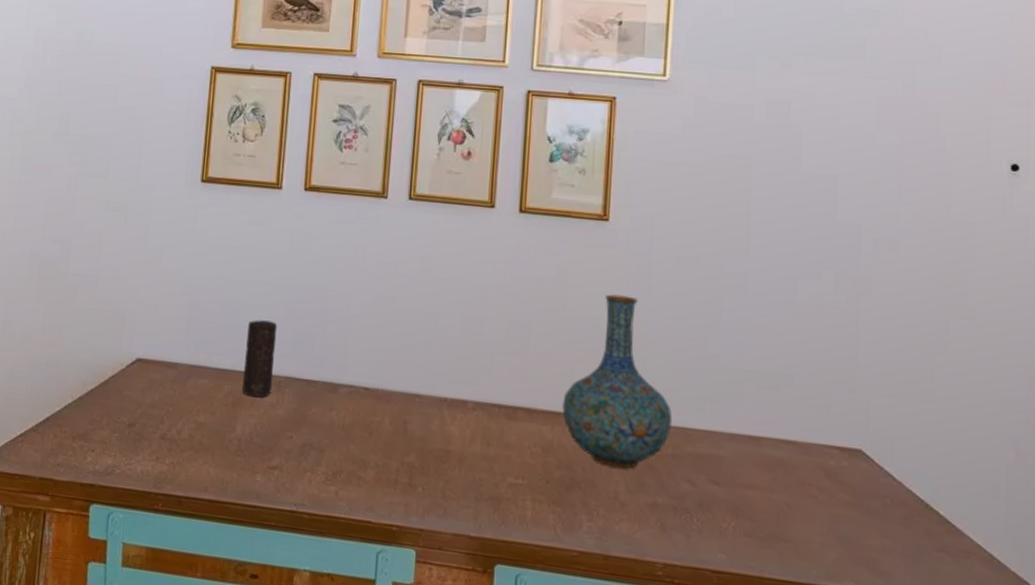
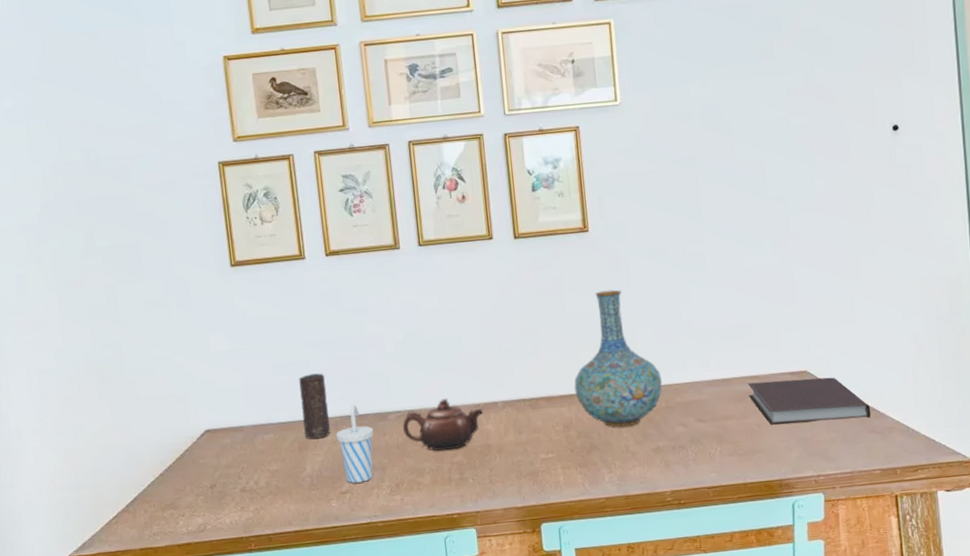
cup: none [277,364,320,461] -> present [336,403,374,483]
teapot: none [352,382,450,447] -> present [402,398,484,451]
notebook: none [781,449,943,532] -> present [748,377,871,425]

